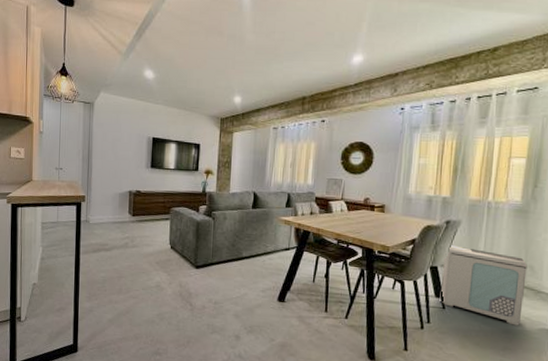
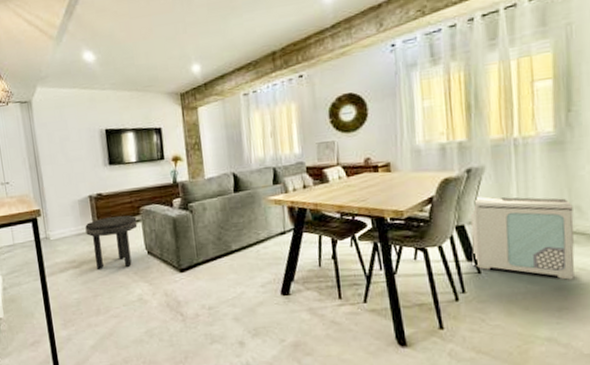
side table: none [121,212,166,257] -> present [85,215,138,269]

